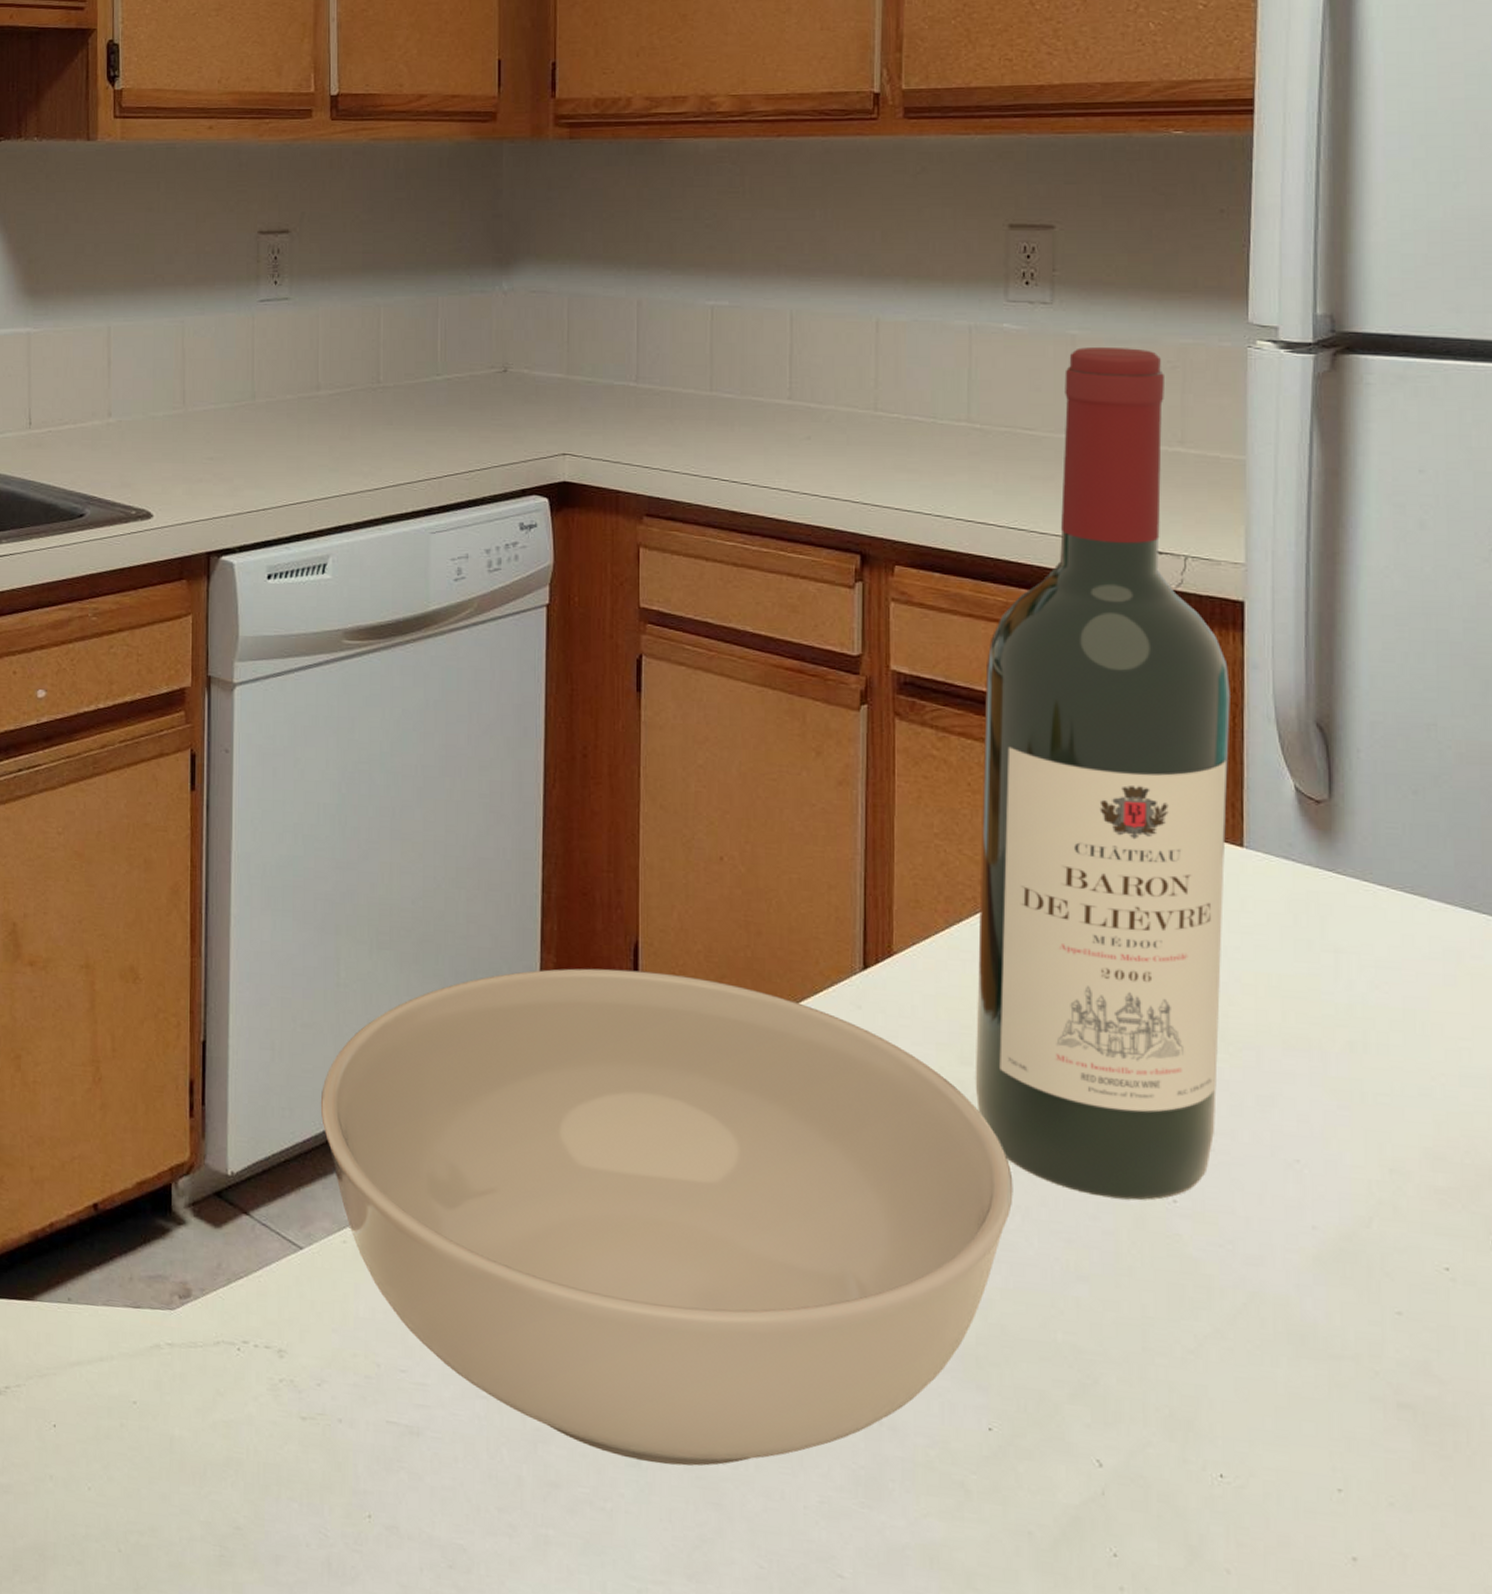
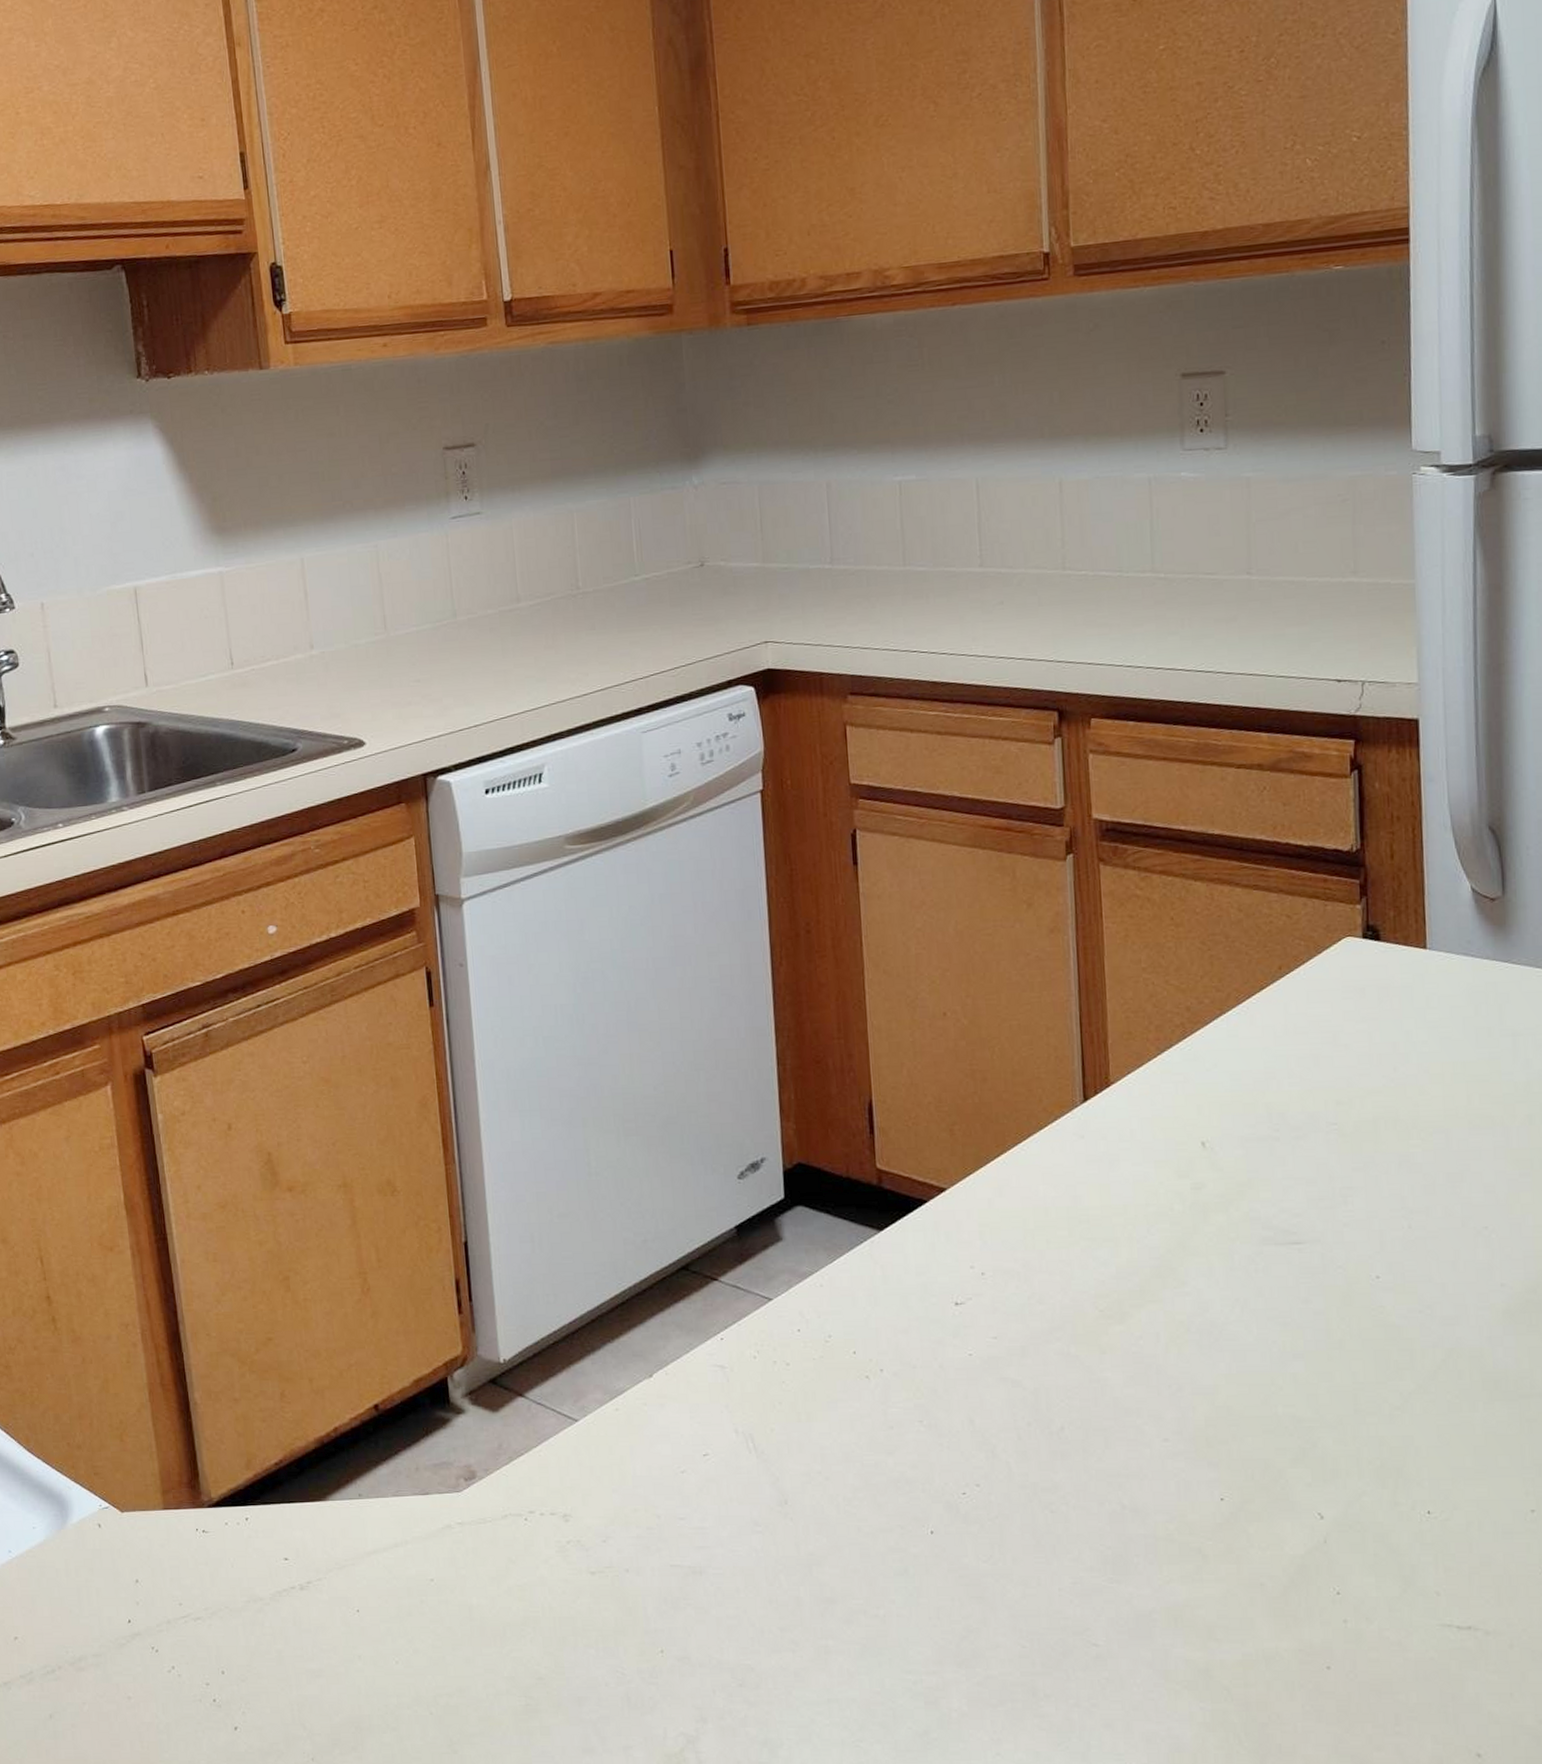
bowl: present [320,968,1013,1466] -> none [582,1127,1232,1570]
wine bottle: present [975,347,1230,1201] -> none [1181,485,1411,1282]

